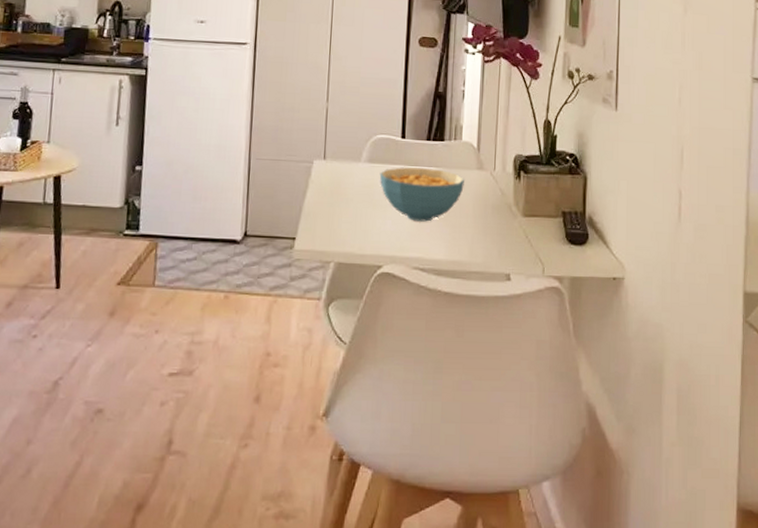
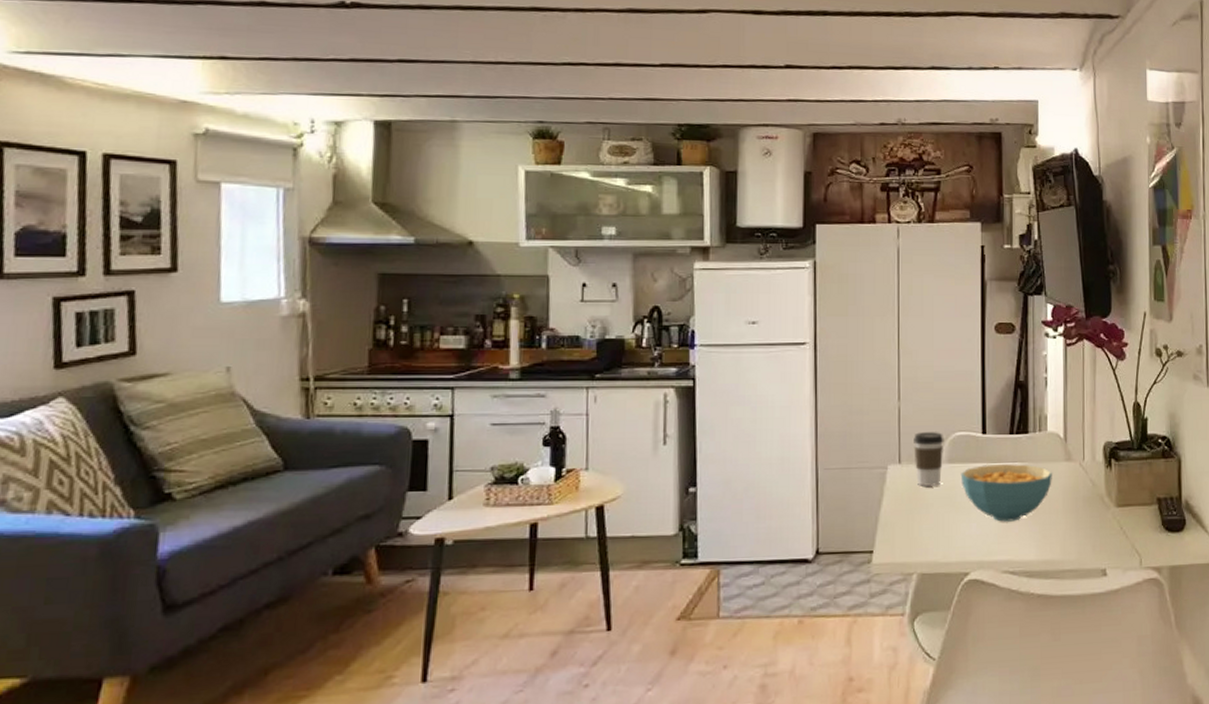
coffee cup: none [338,132,367,183] -> present [914,432,944,486]

